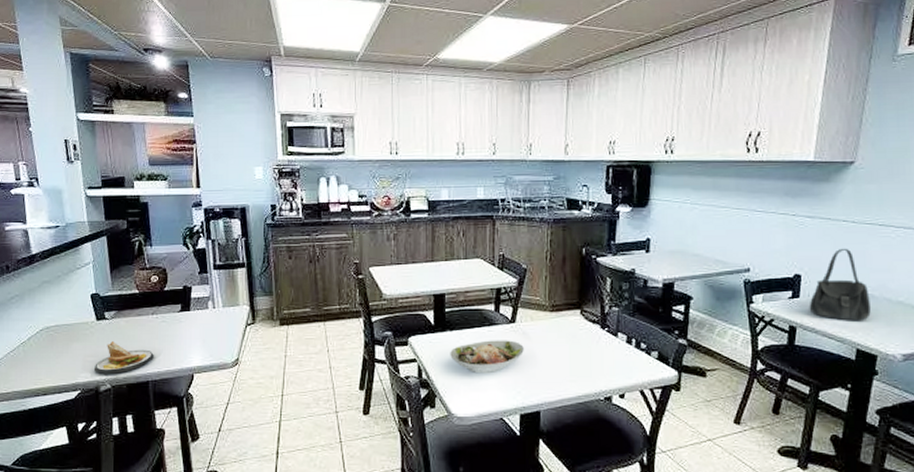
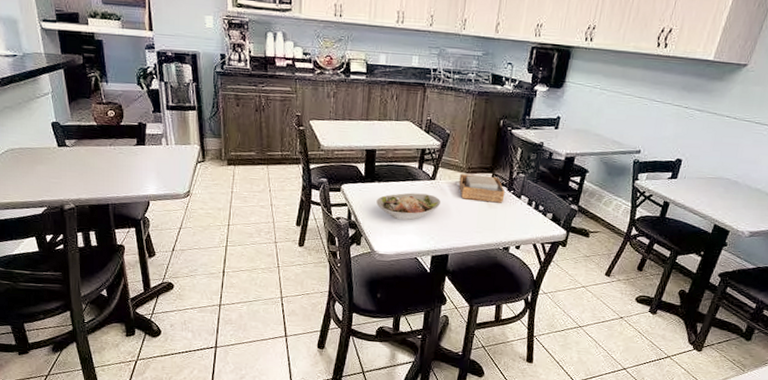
sandwich: present [93,341,154,375] -> none [57,167,113,197]
napkin holder: none [543,313,599,344] -> present [459,174,505,203]
handbag: present [809,248,871,321] -> none [683,140,735,202]

